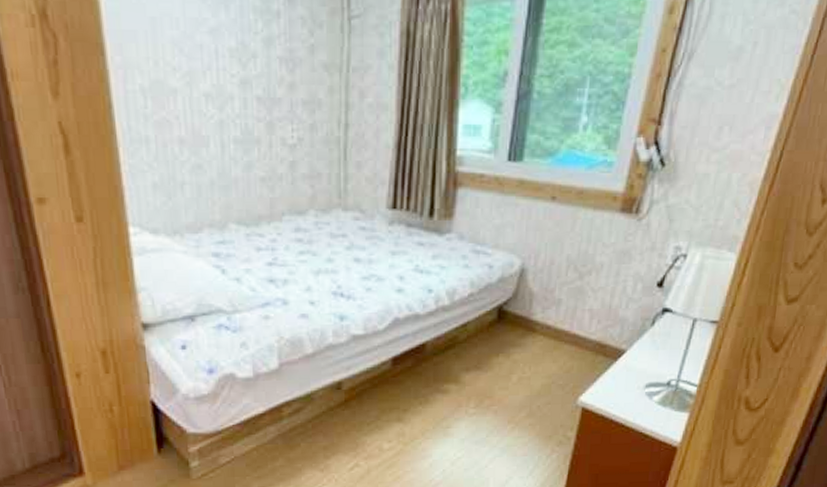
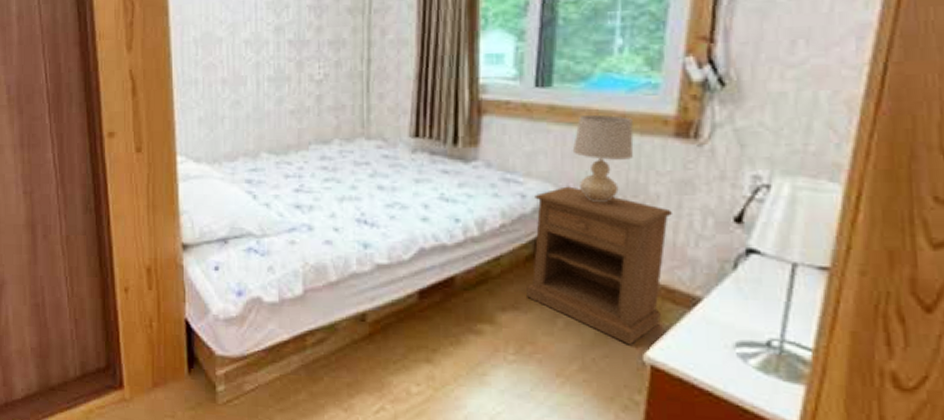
nightstand: none [488,257,612,393] -> present [527,186,673,345]
table lamp: none [536,191,589,272] -> present [572,115,634,203]

